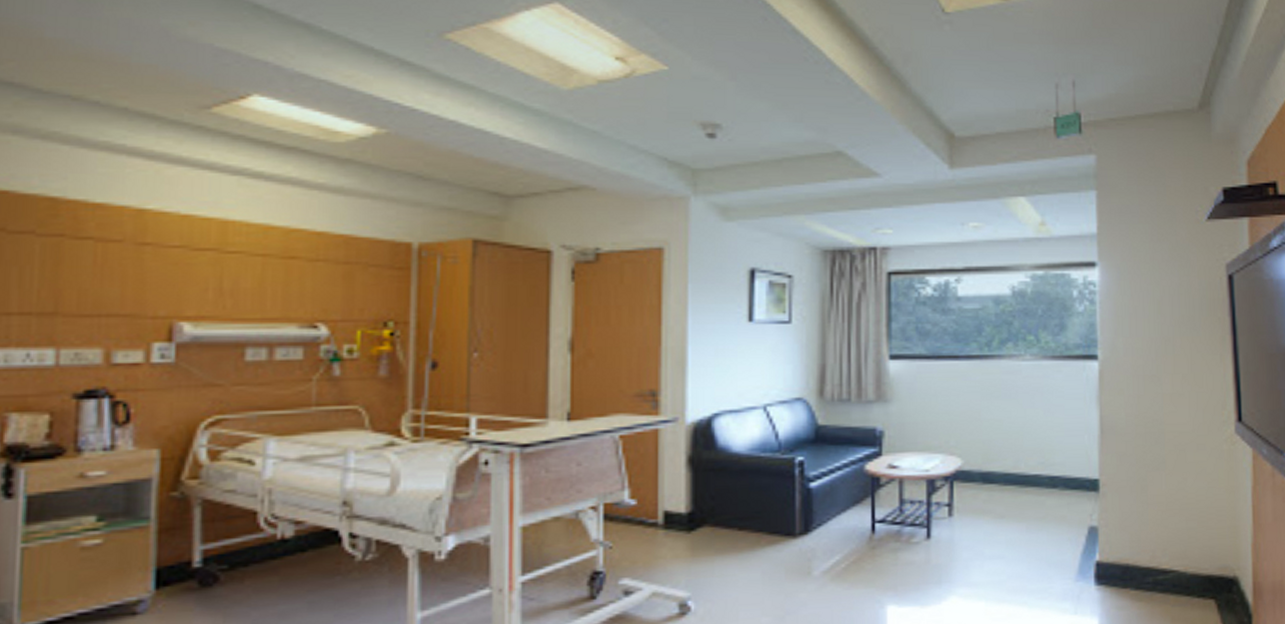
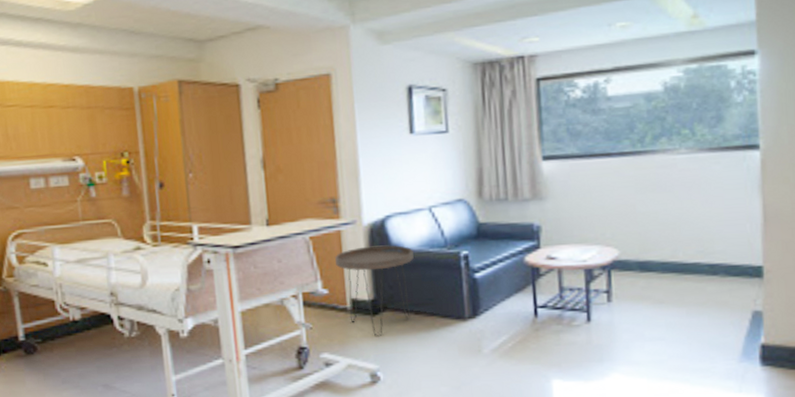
side table: none [647,448,742,558] -> present [334,245,414,337]

